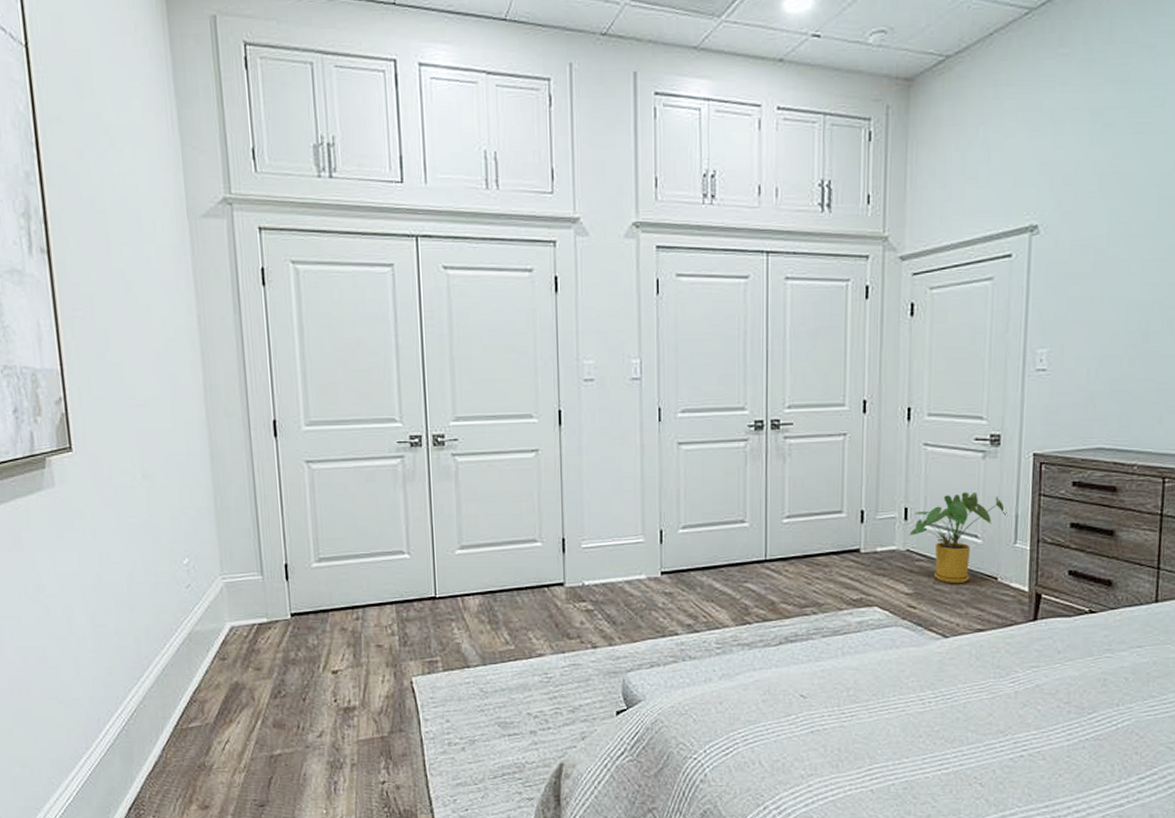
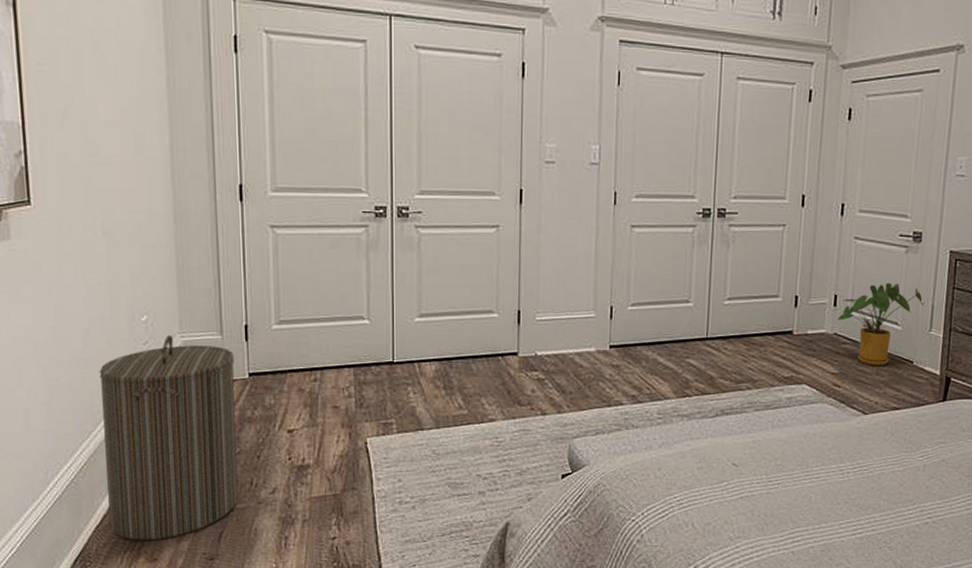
laundry hamper: none [144,577,286,788] -> present [99,334,238,541]

